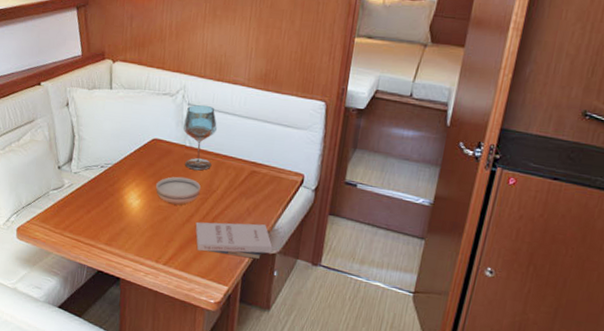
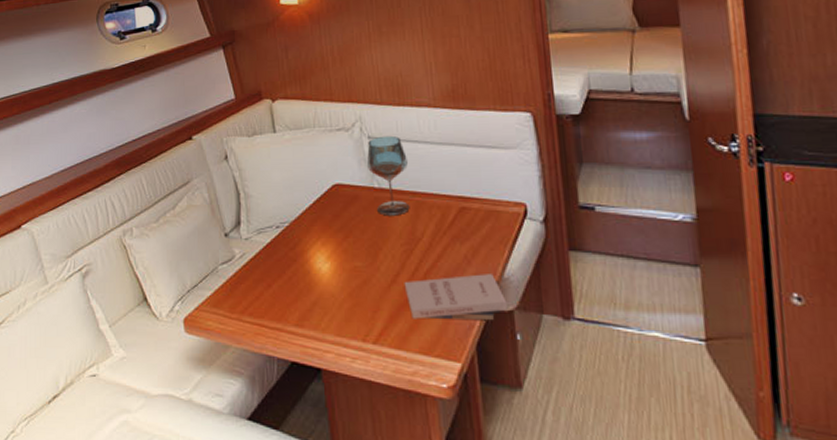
bowl: present [155,176,201,205] -> none [345,226,402,262]

